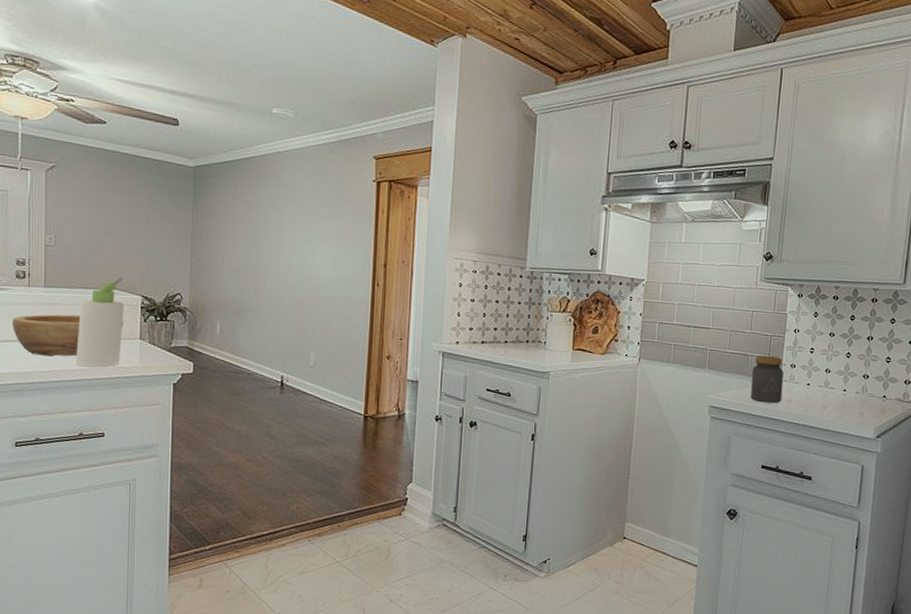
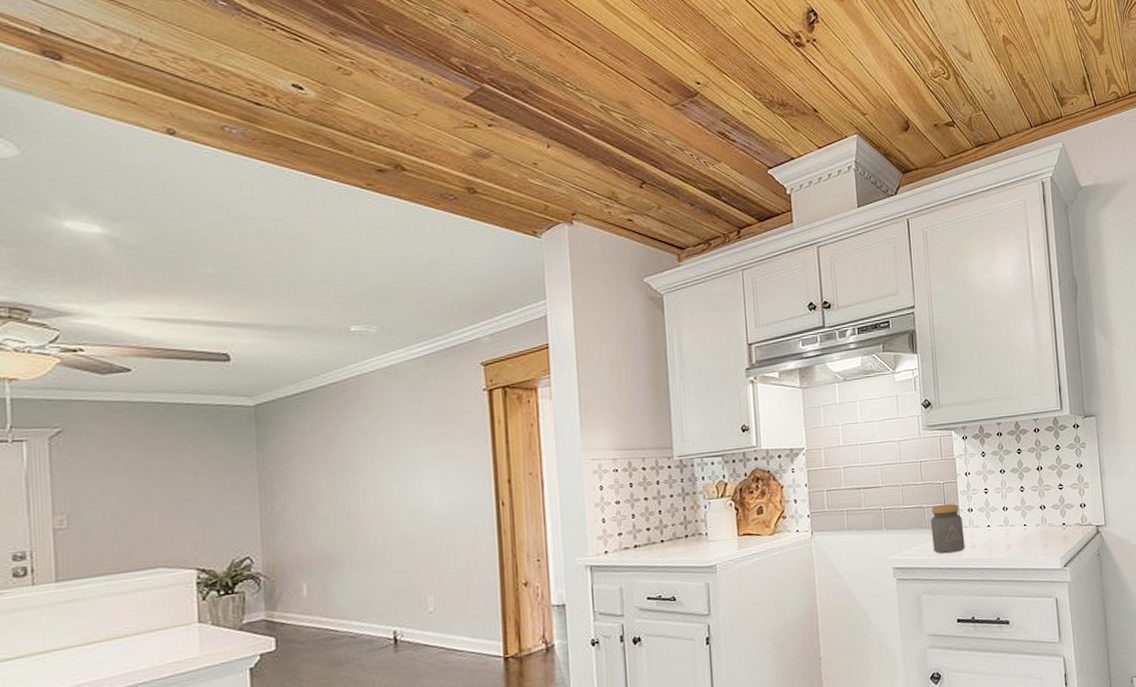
bowl: present [12,314,124,357] -> none [11,604,174,670]
bottle: present [76,277,124,368] -> none [108,551,174,673]

